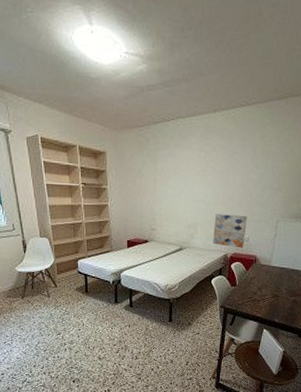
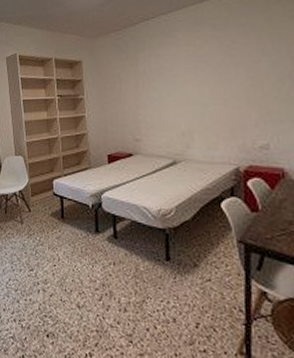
wall art: present [213,214,248,248] -> none [215,115,263,159]

